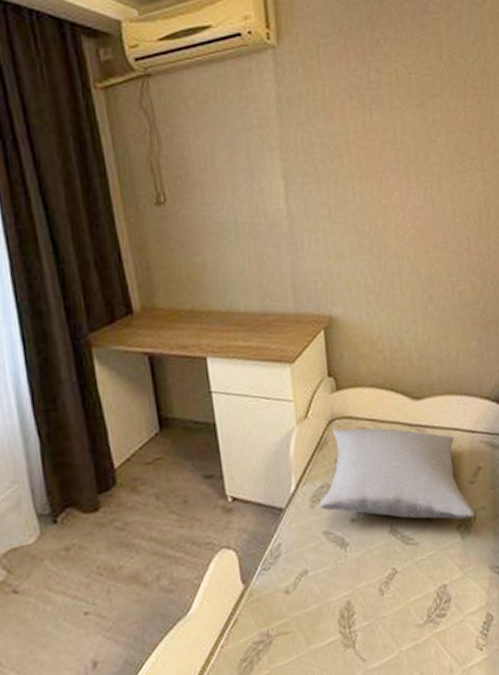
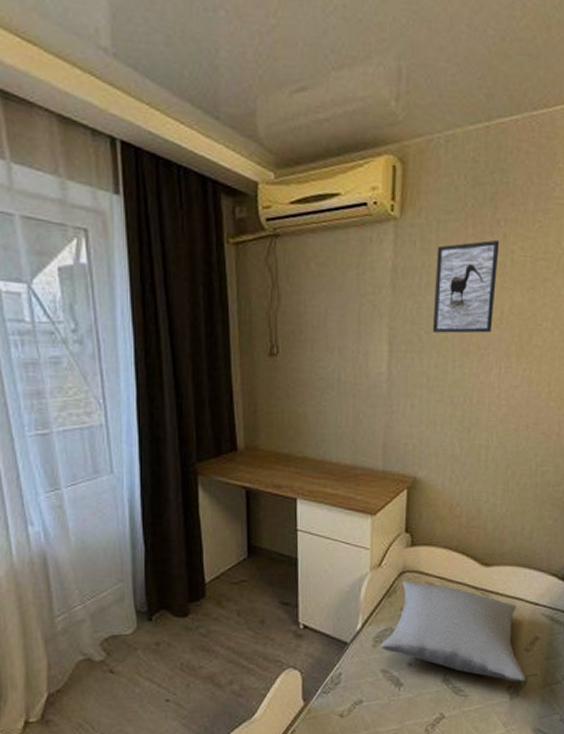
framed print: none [320,59,387,161] -> present [432,239,500,334]

